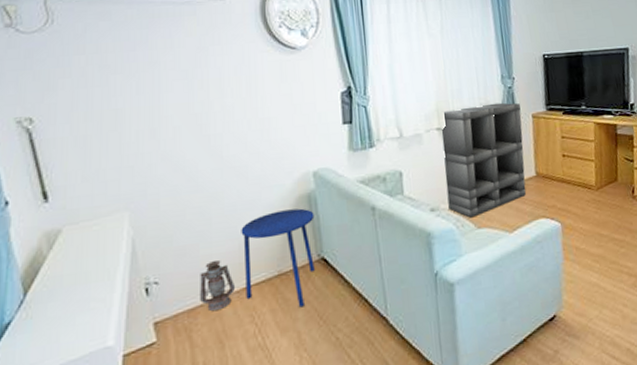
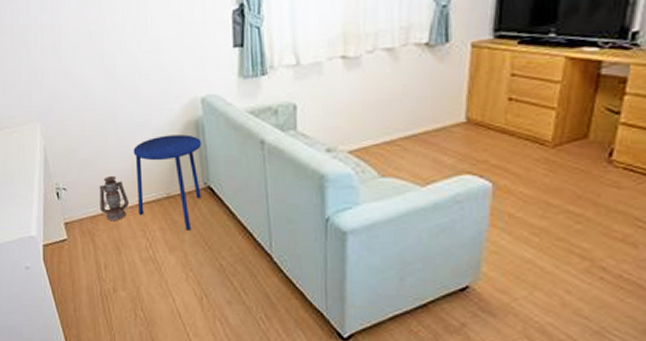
shelving unit: present [441,102,526,218] -> none [346,26,457,164]

